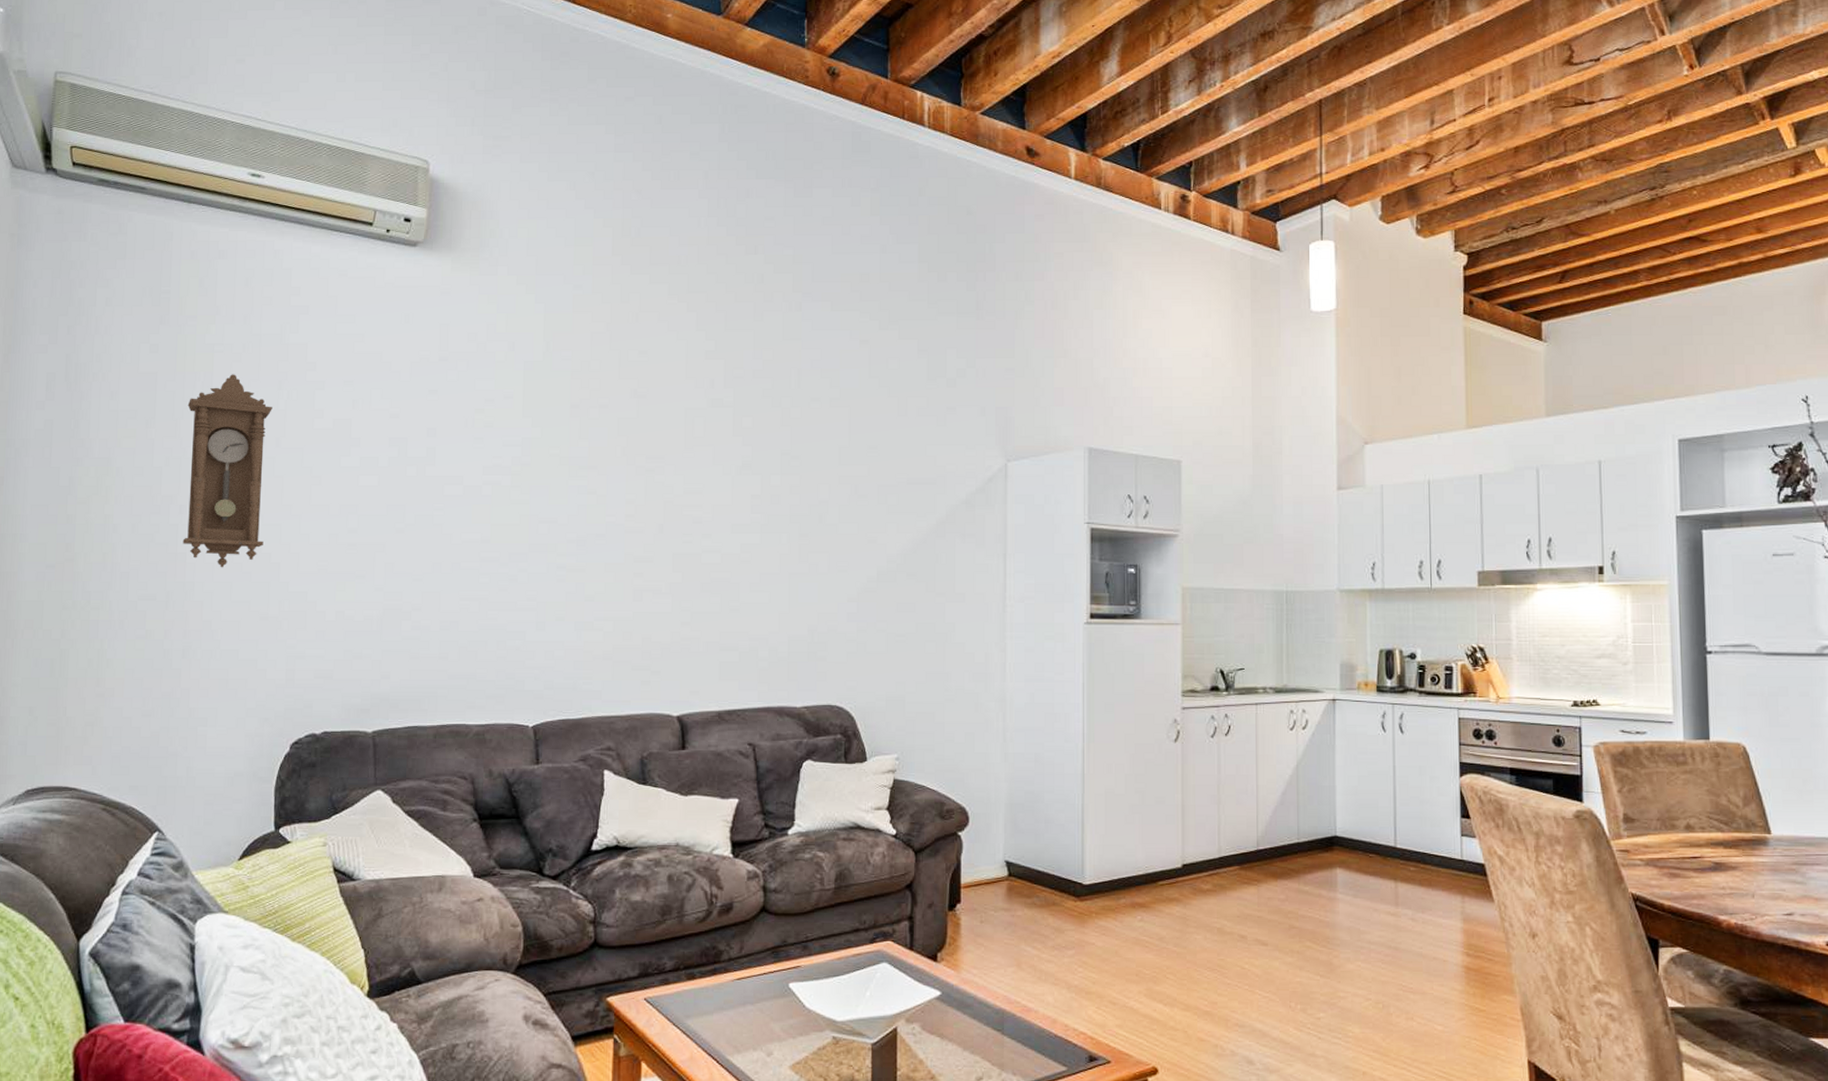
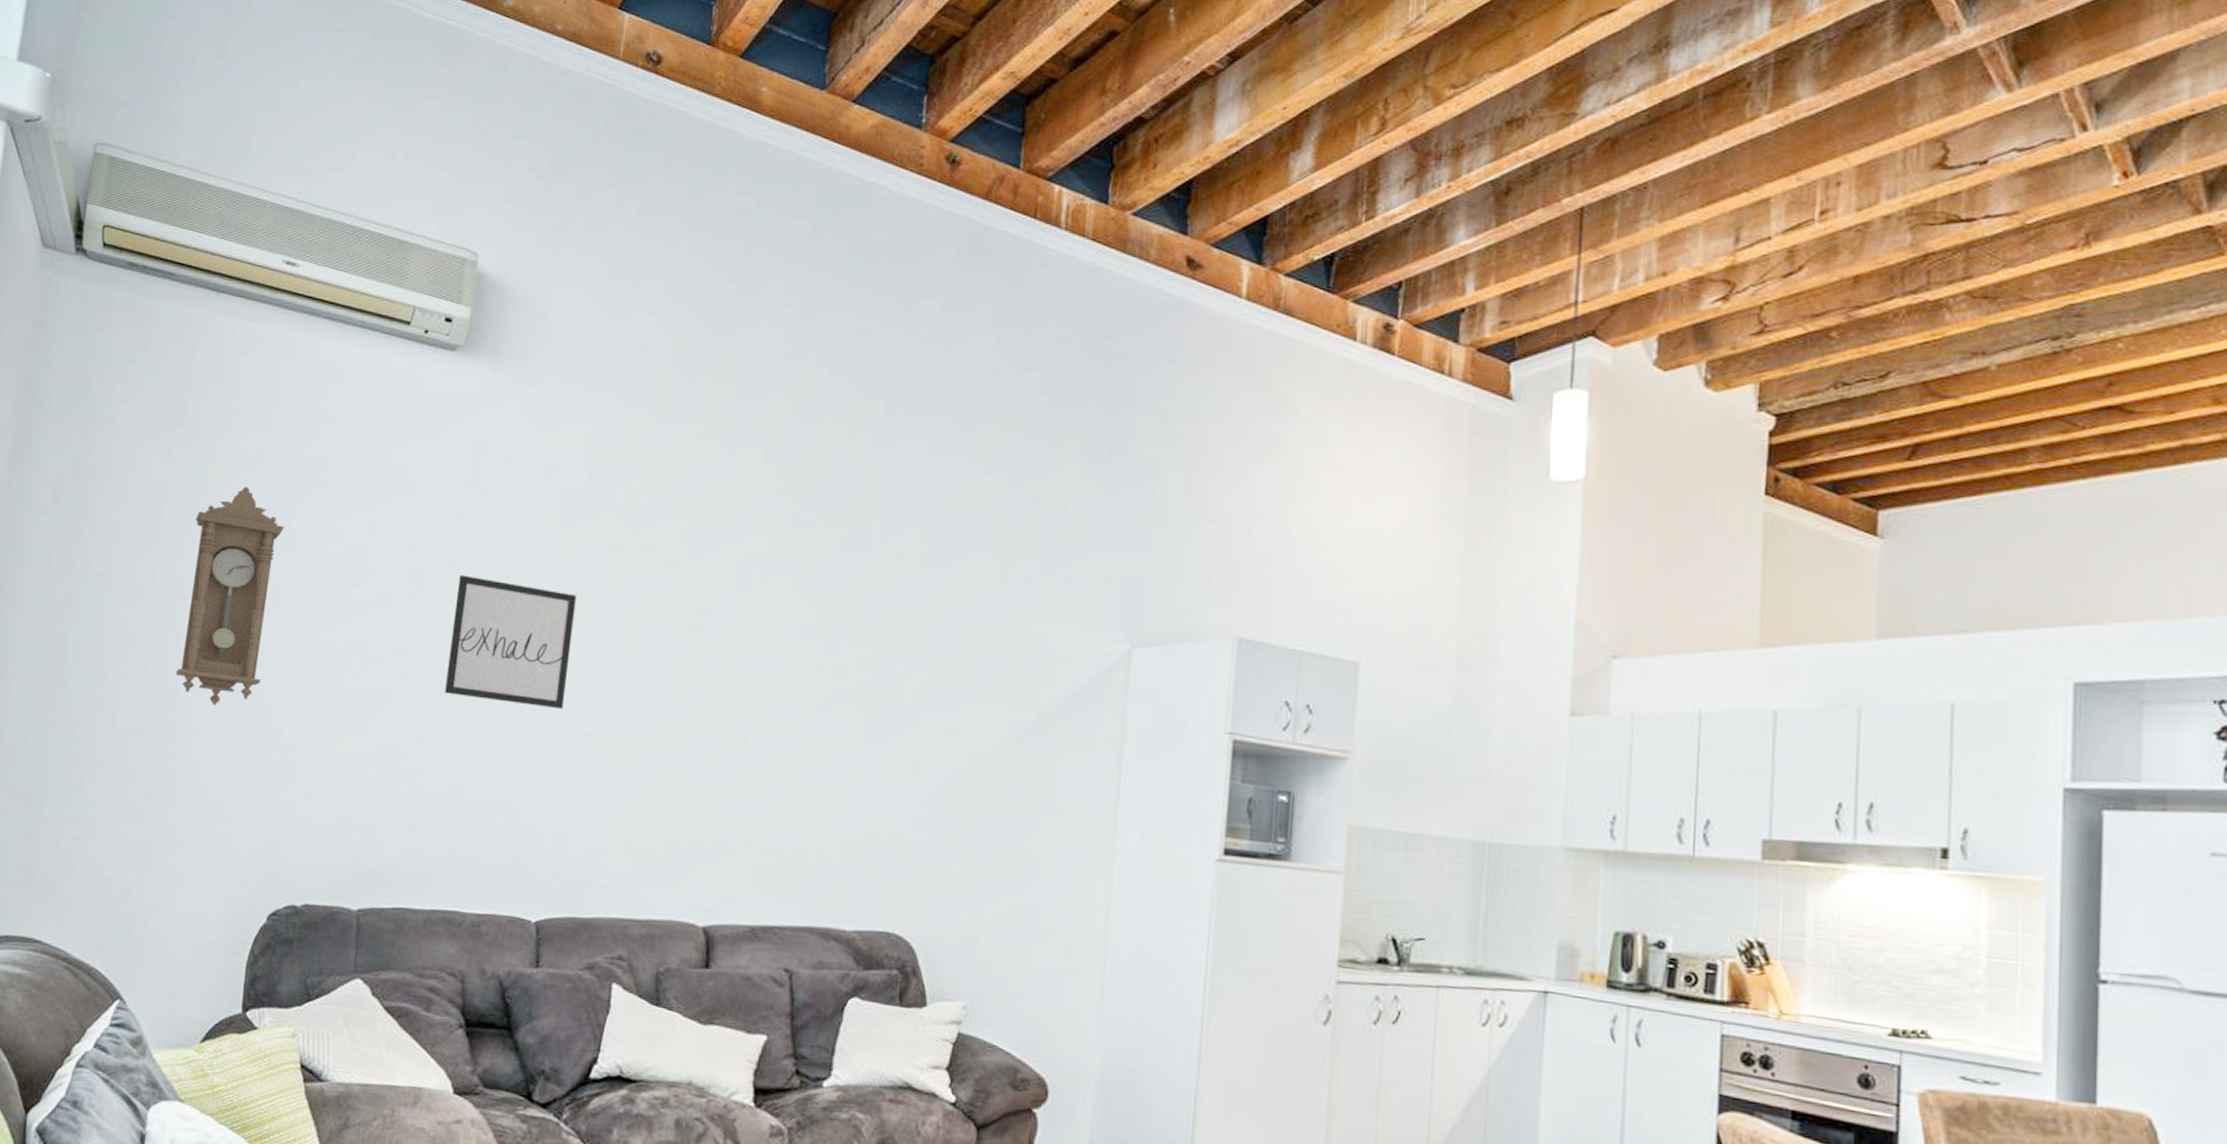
wall art: none [434,439,544,547] -> present [445,574,577,710]

